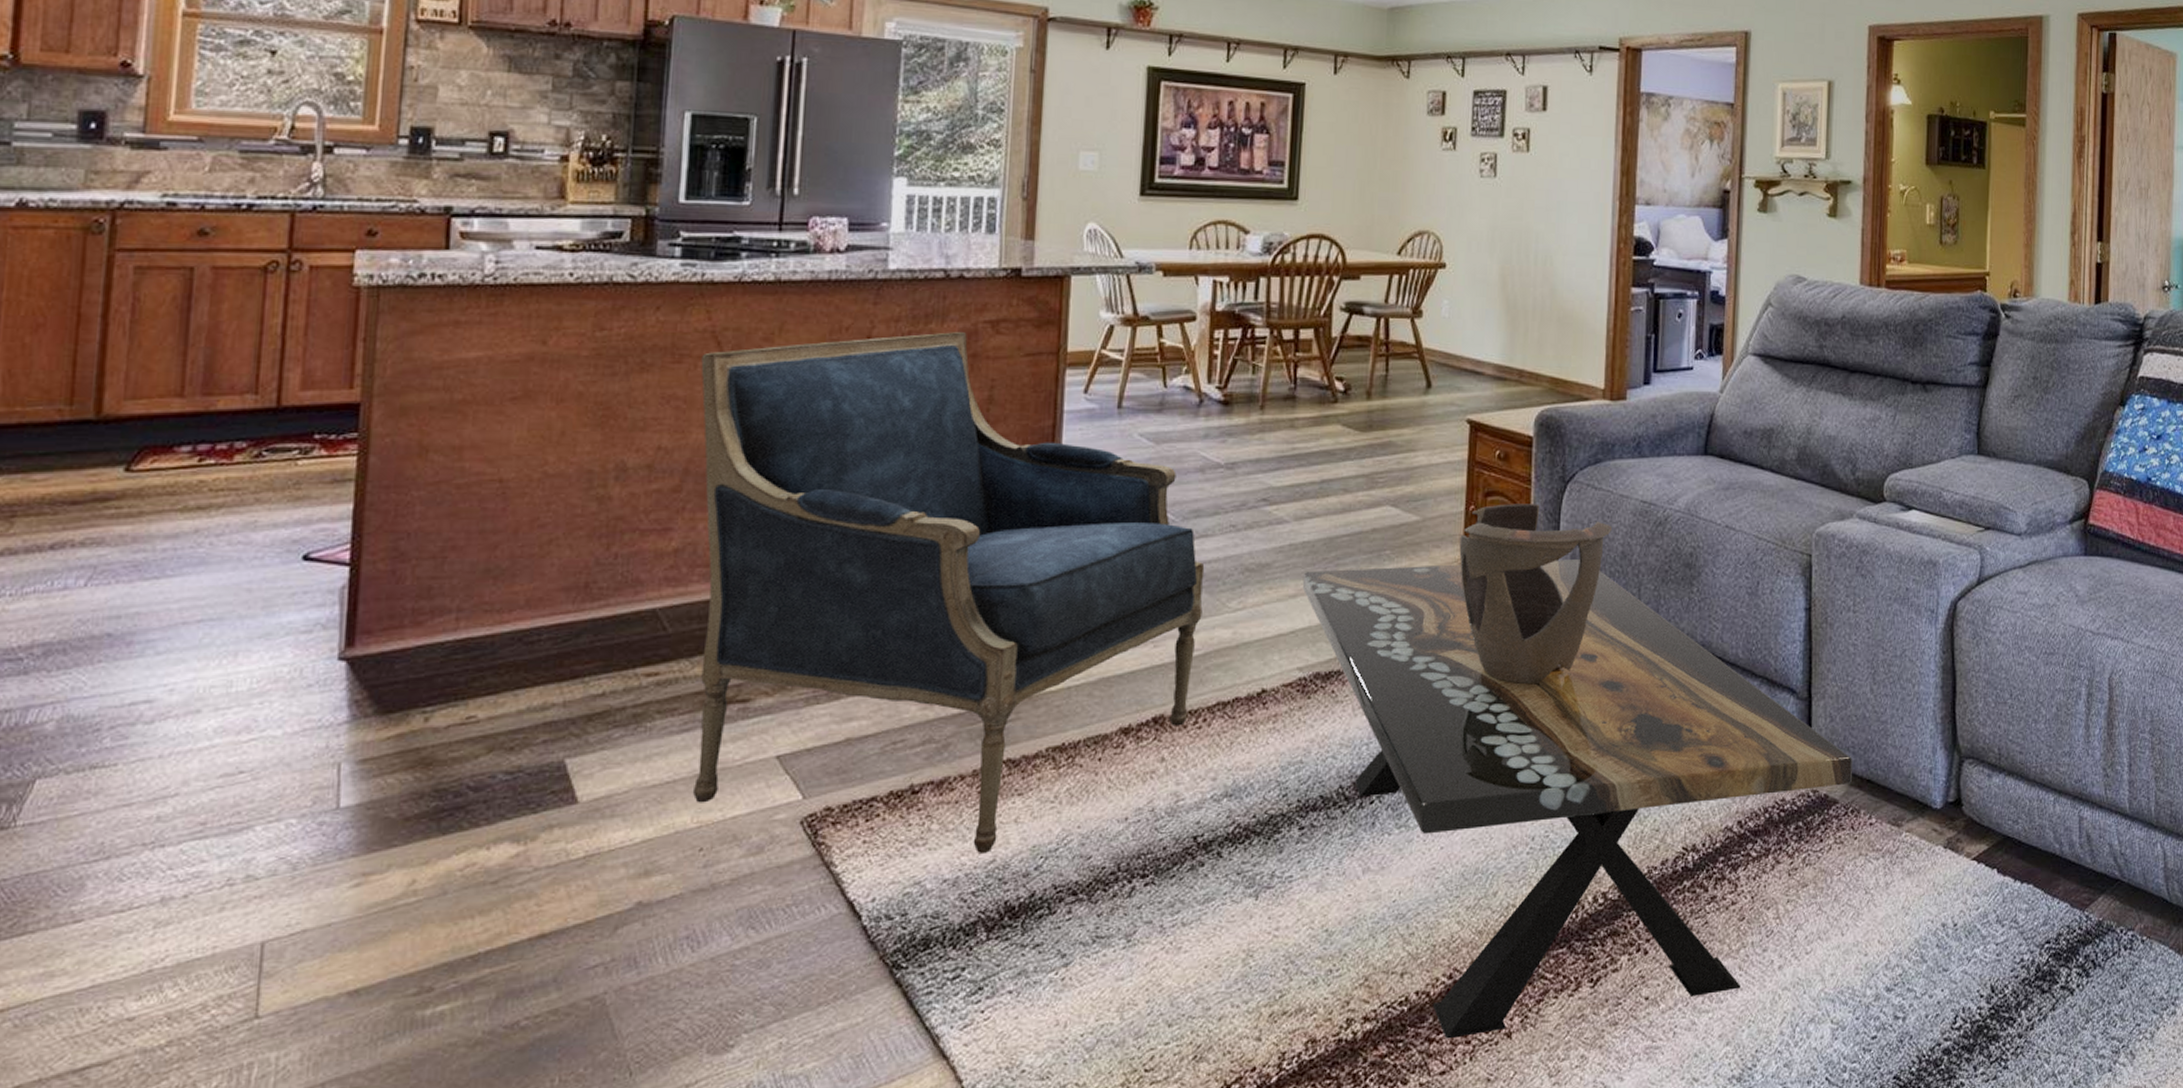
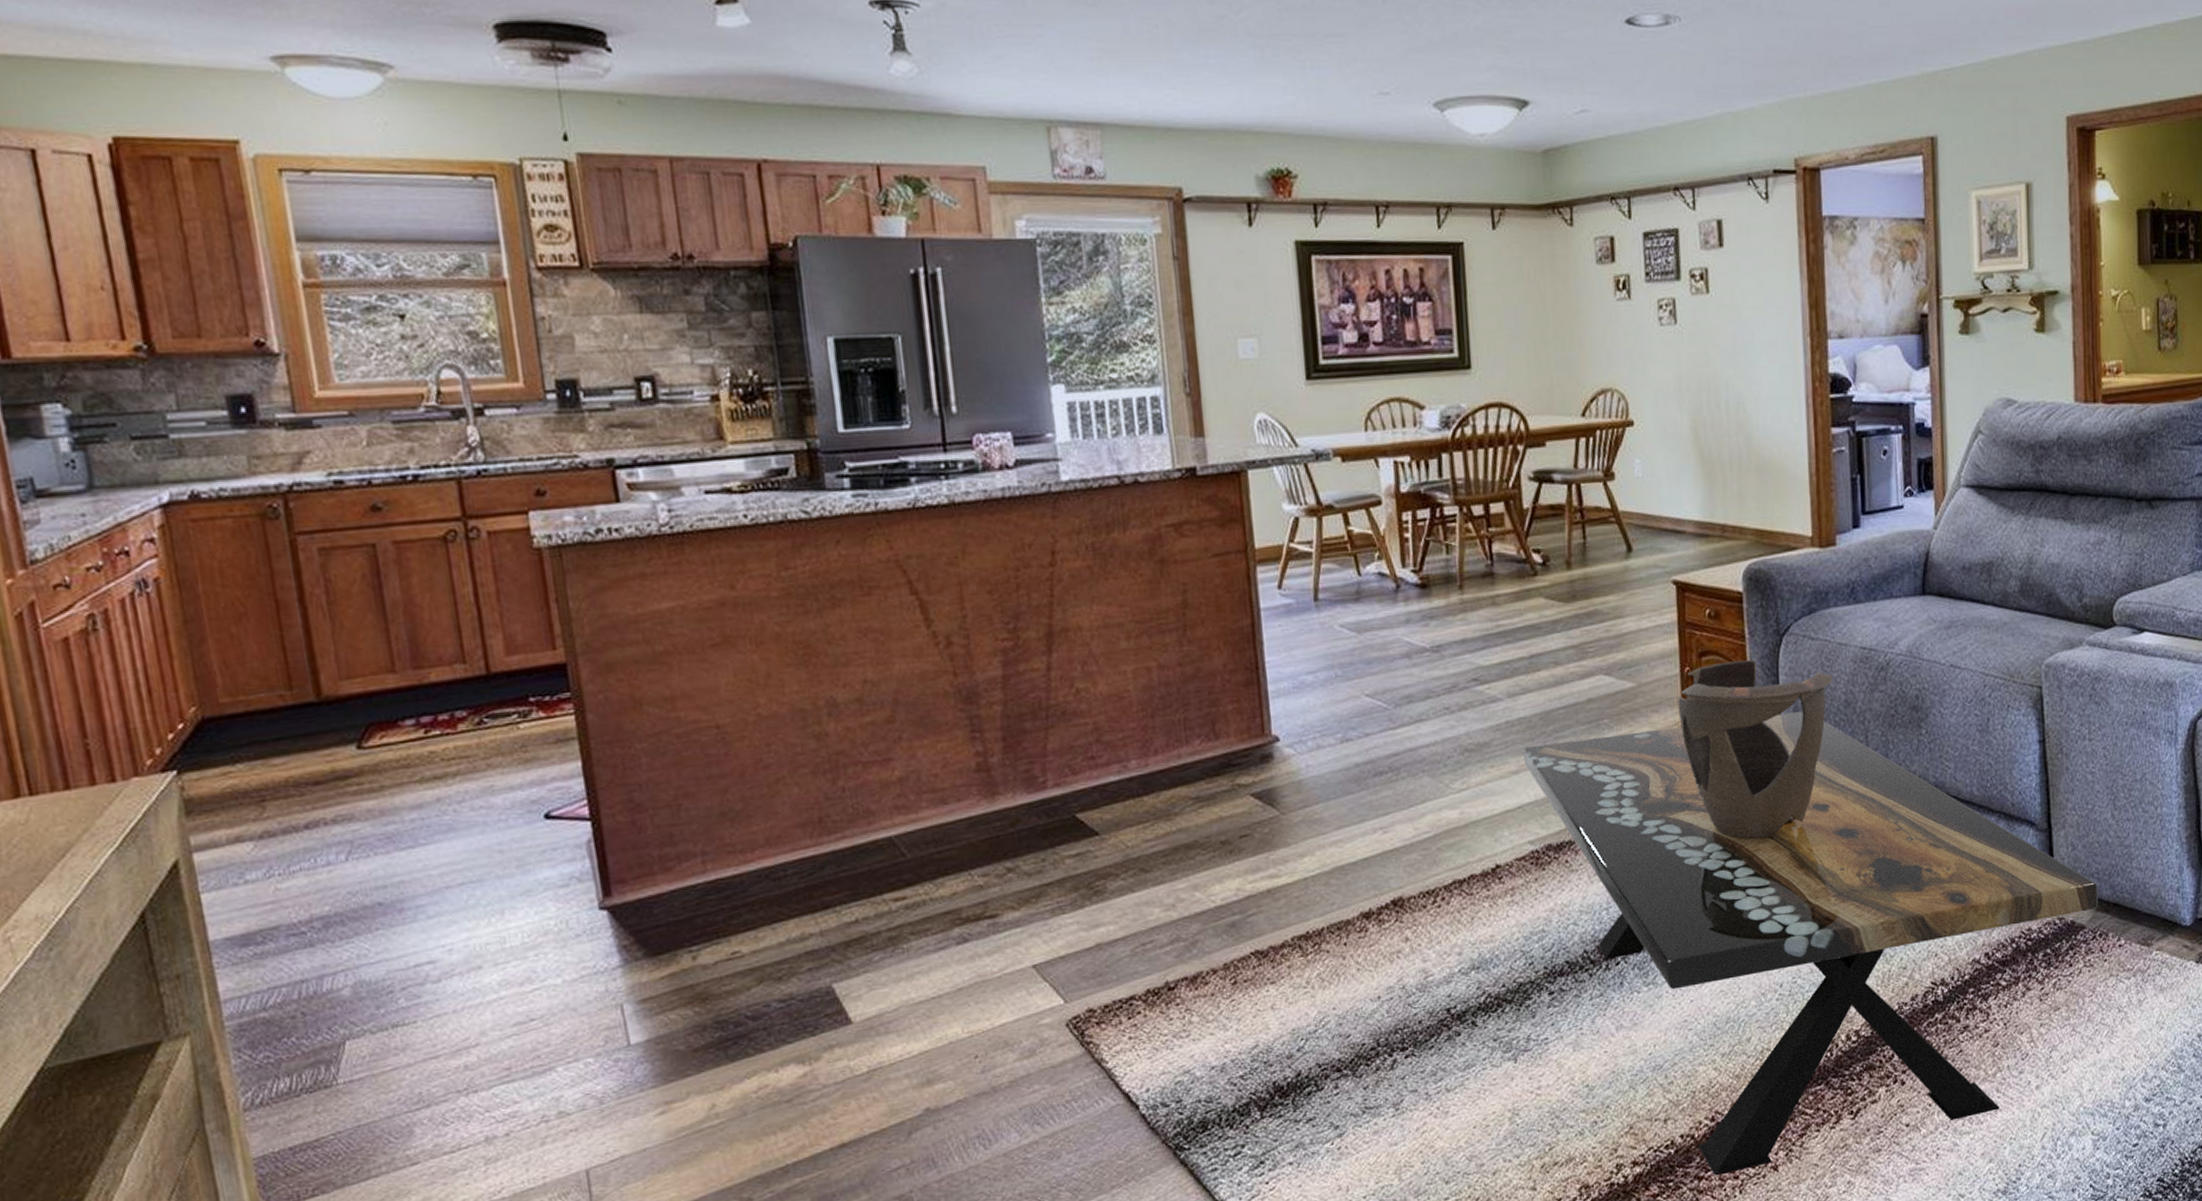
armchair: present [693,332,1205,855] -> none [890,538,1427,1041]

